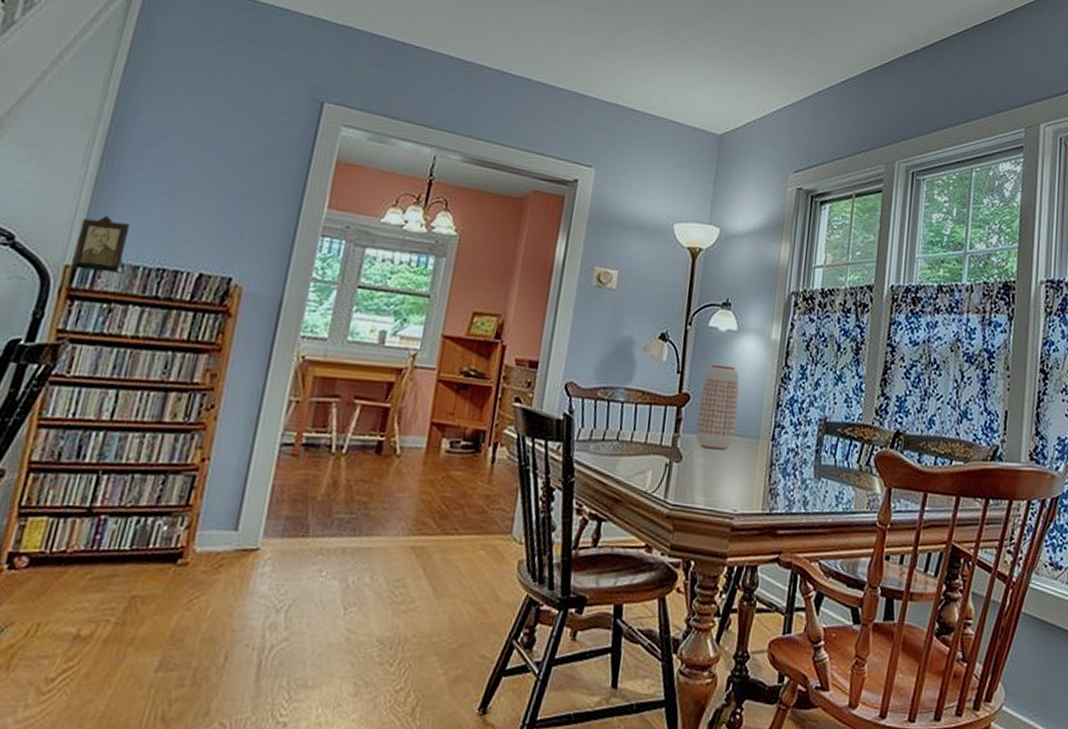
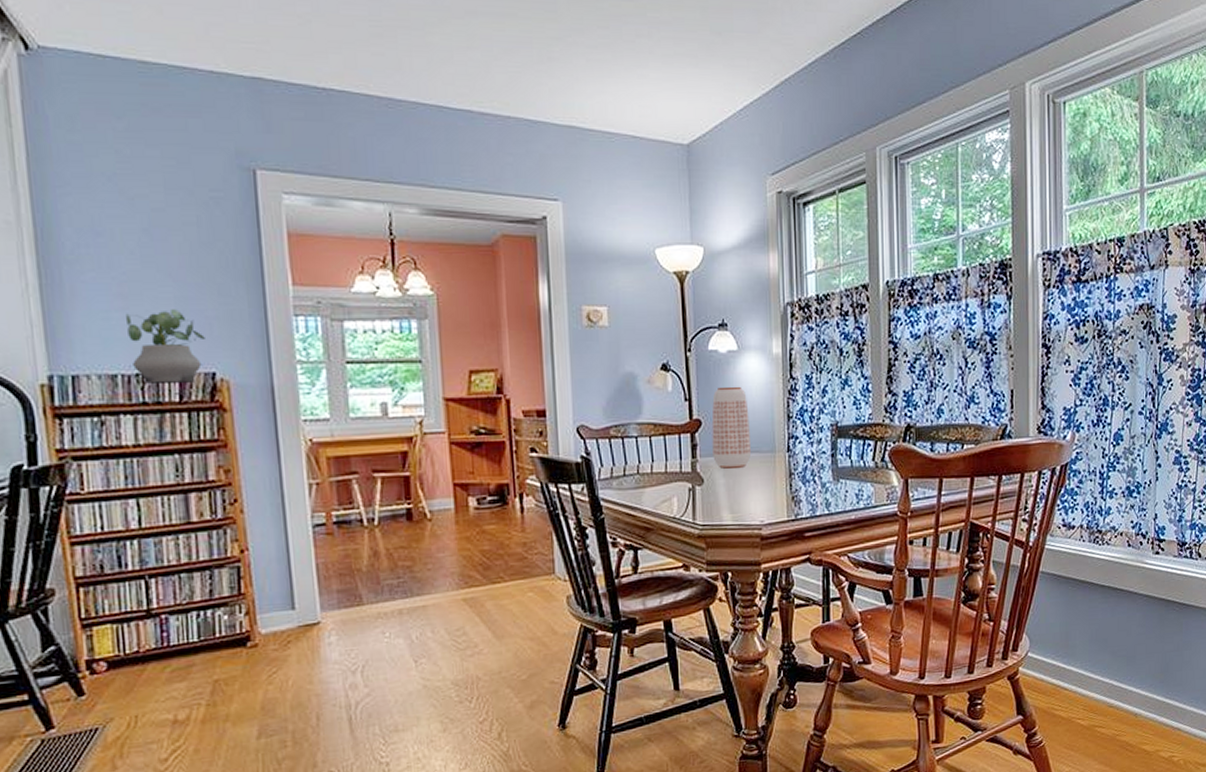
photo frame: present [71,216,130,274] -> none [41,328,104,386]
potted plant: none [157,211,233,284] -> present [126,309,205,384]

